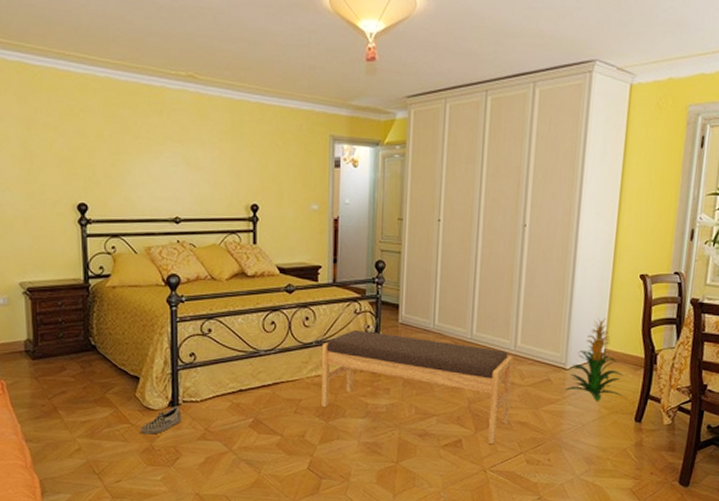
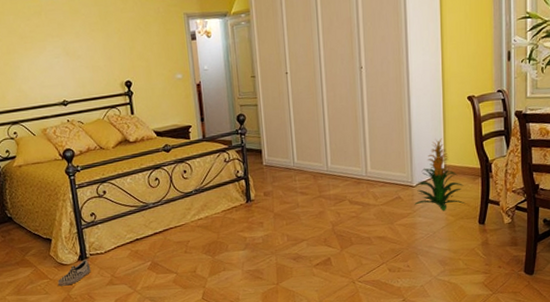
bench: present [321,329,514,445] -> none [200,175,369,259]

